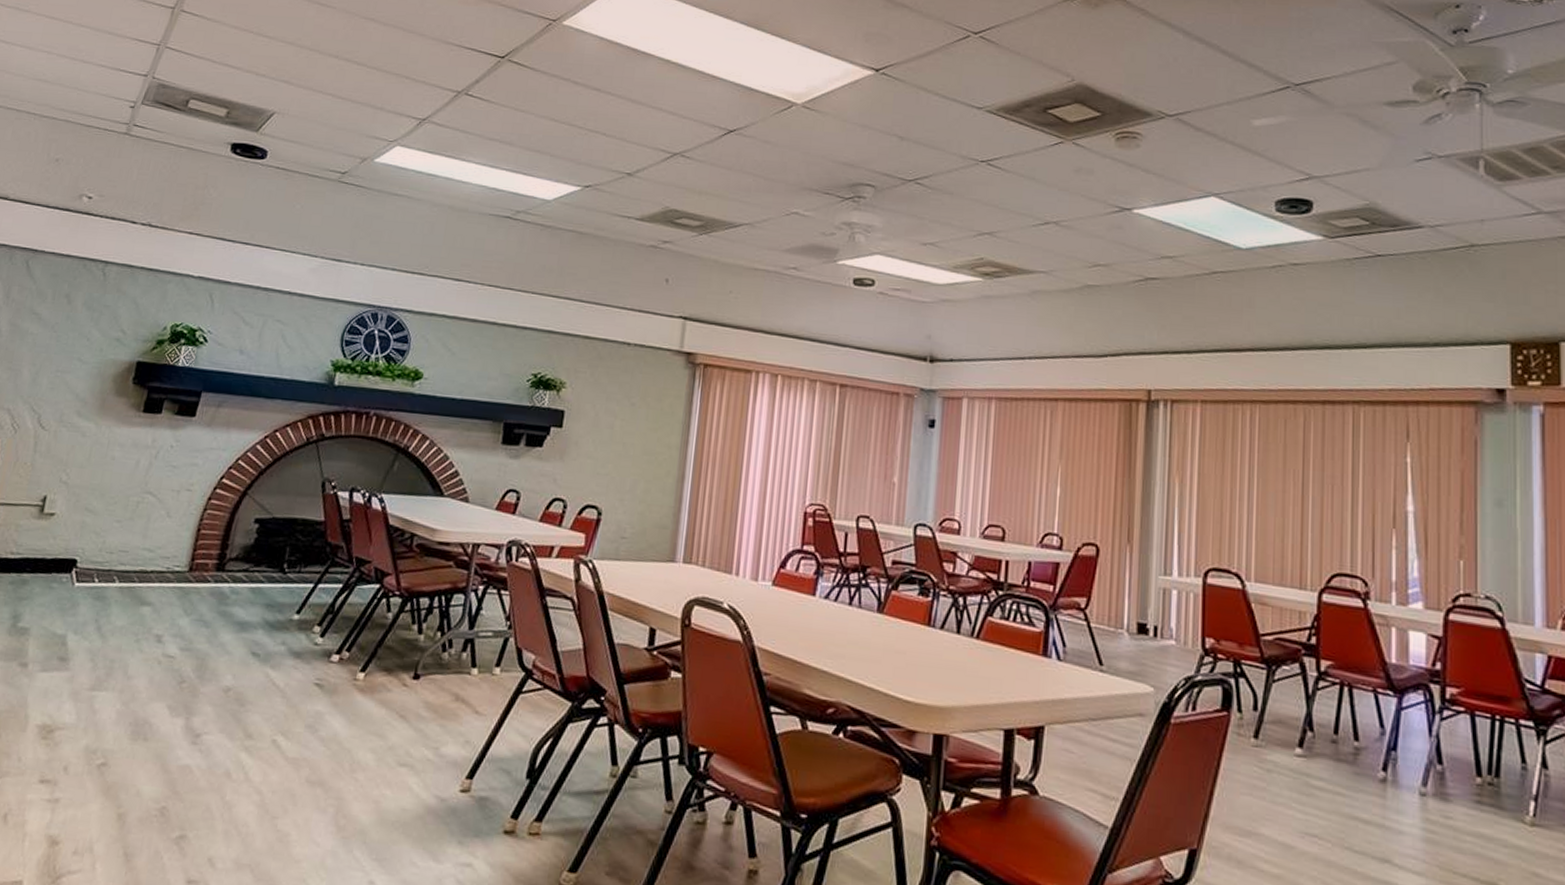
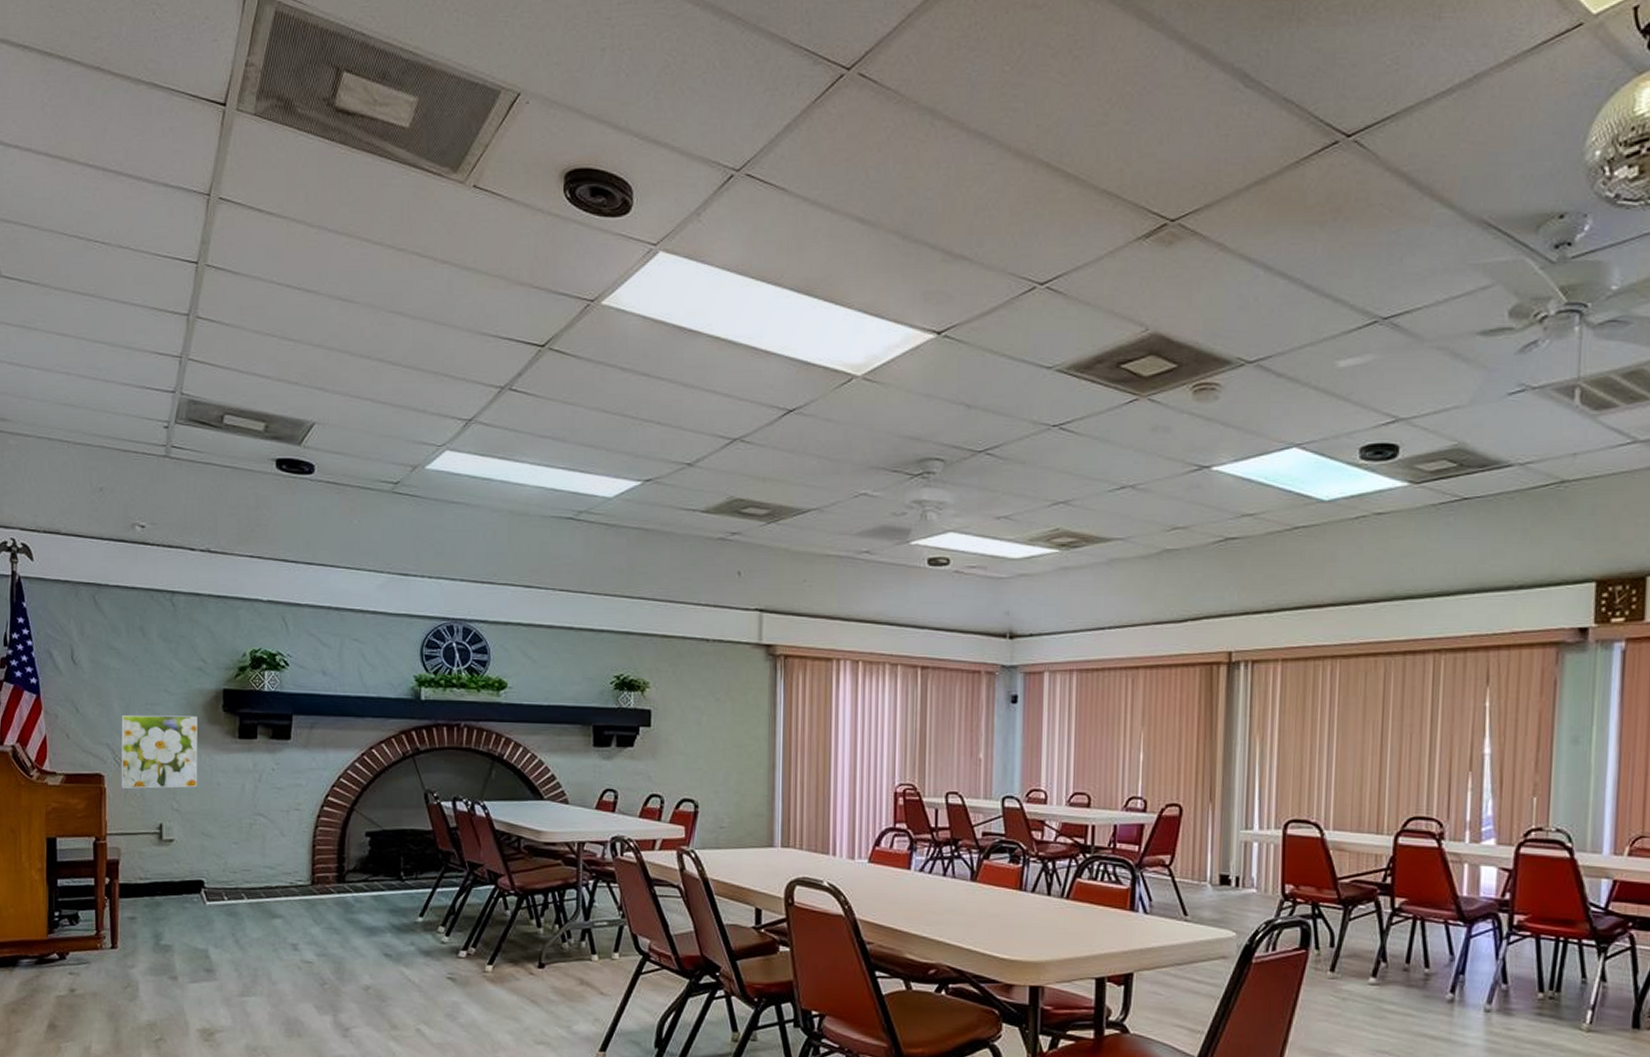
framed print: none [12,380,106,460] -> present [121,714,198,789]

